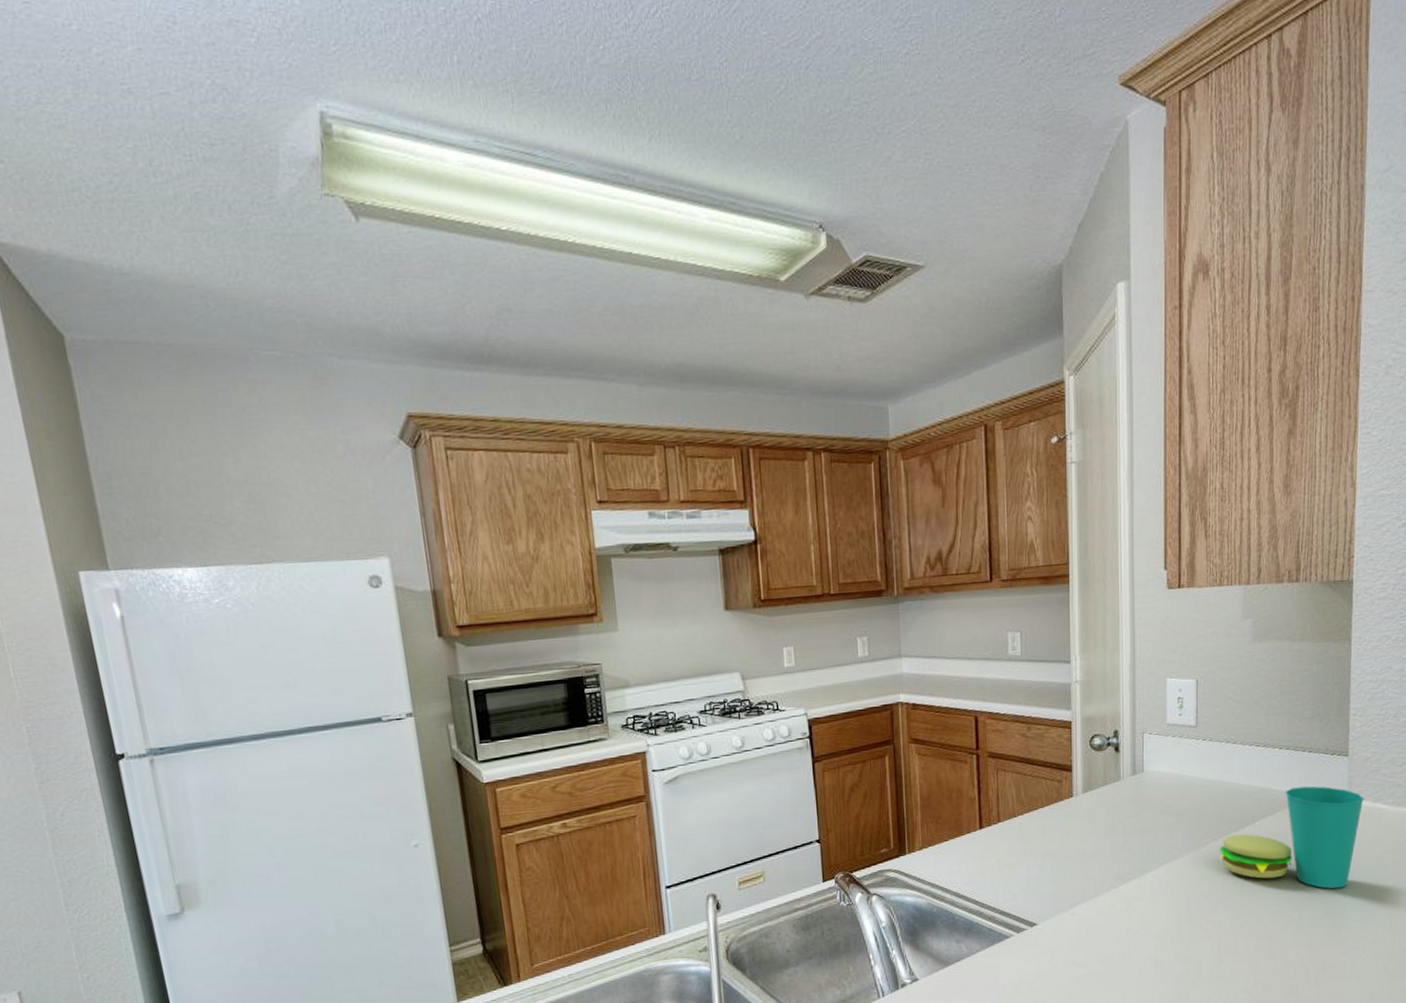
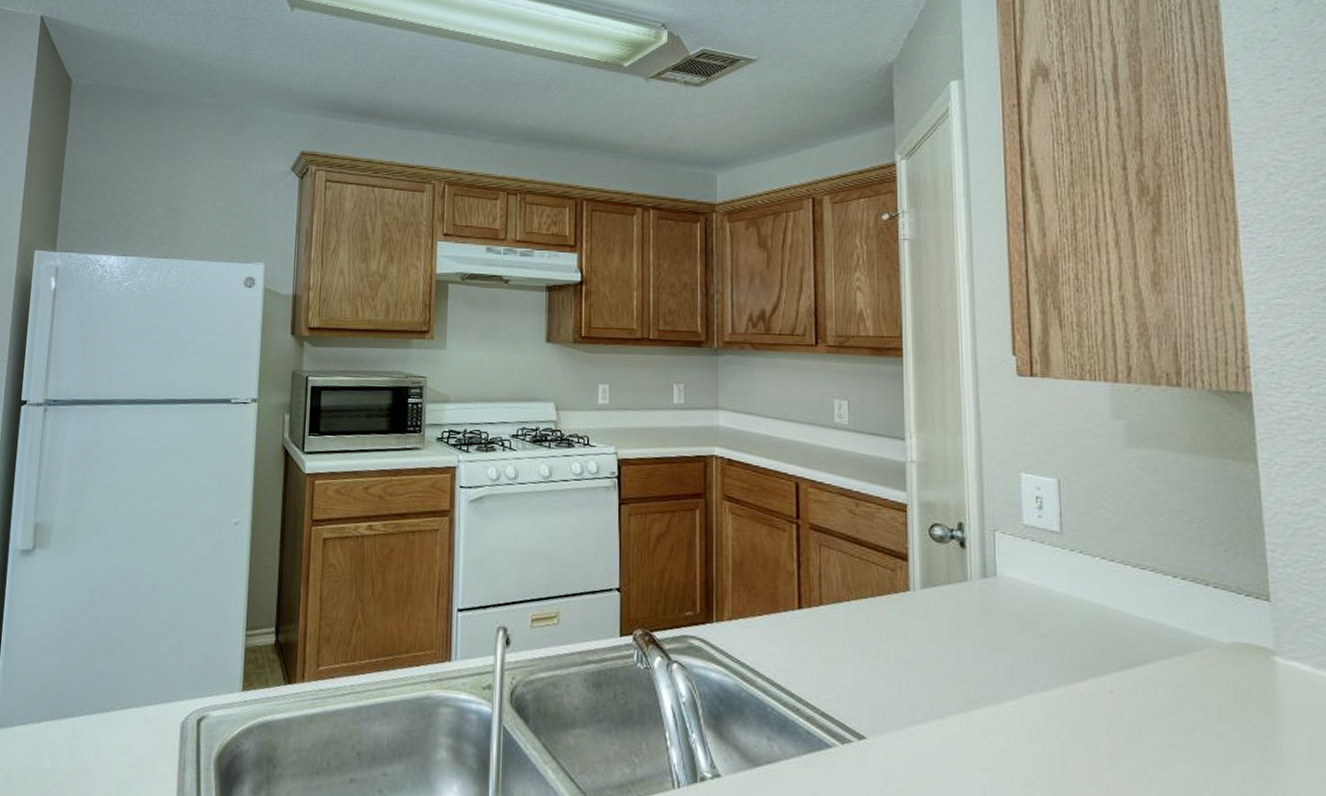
cup: present [1219,786,1365,889] -> none [1100,628,1301,776]

